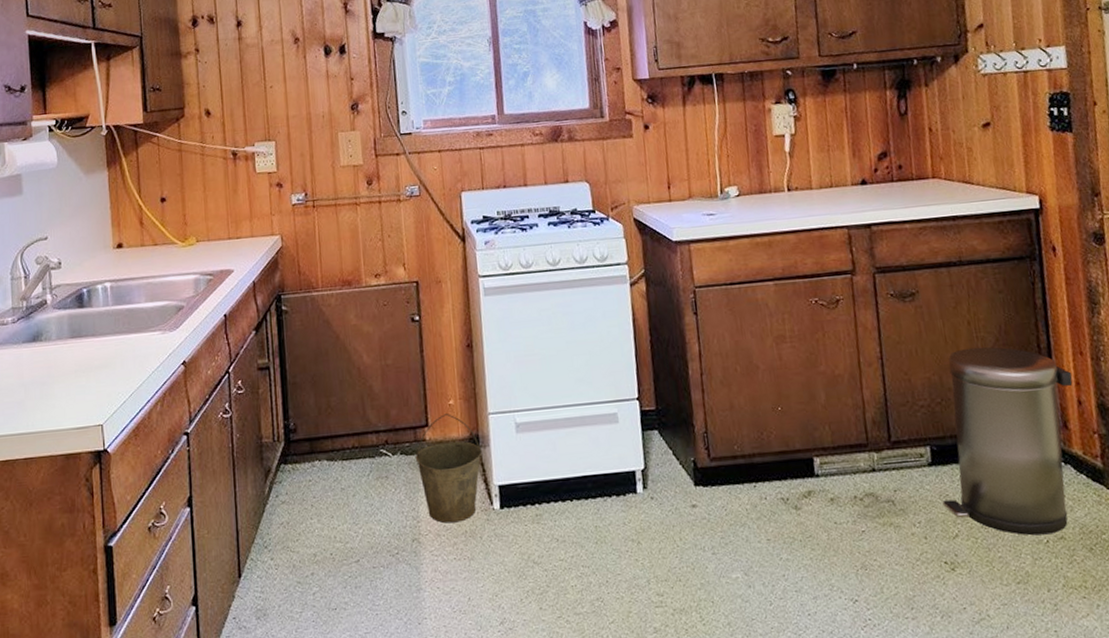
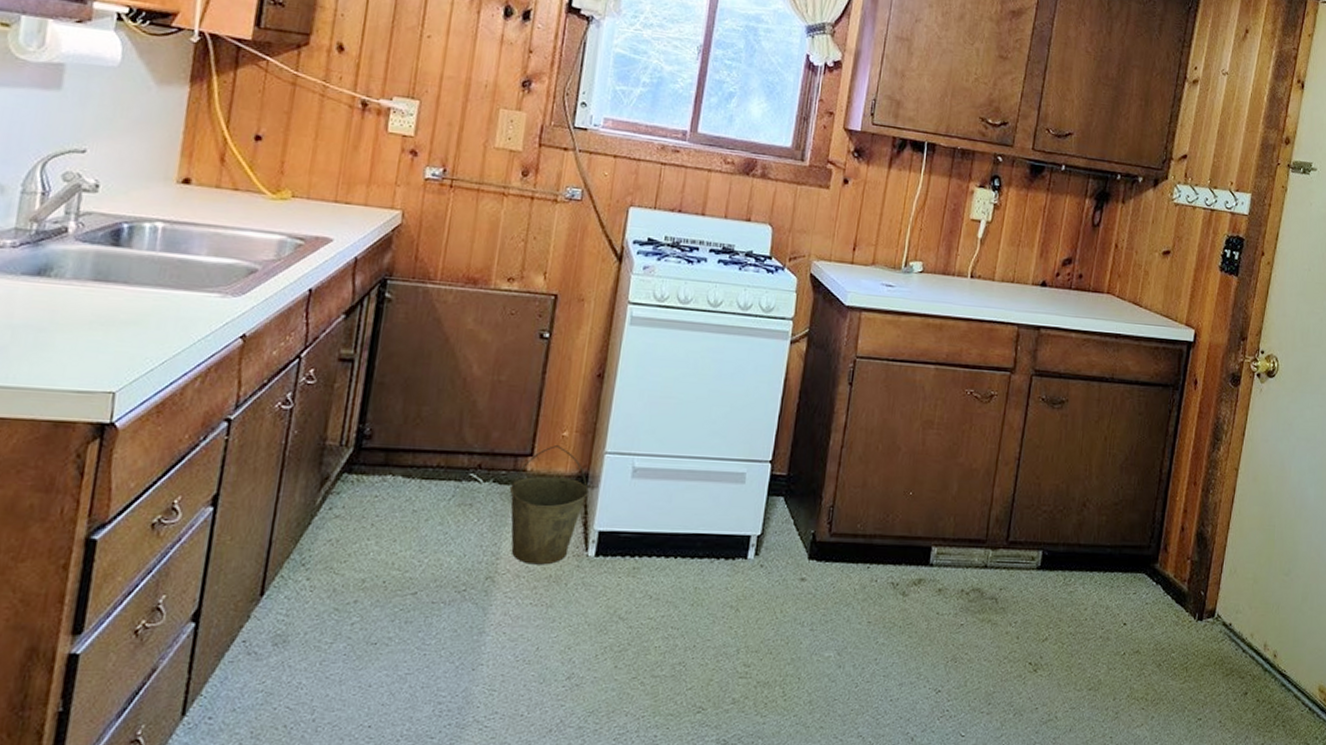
pedal bin: present [942,347,1073,536] -> none [1041,462,1183,647]

